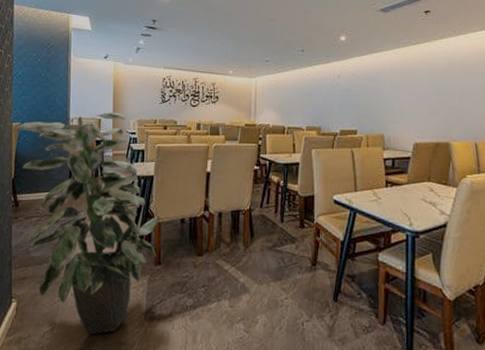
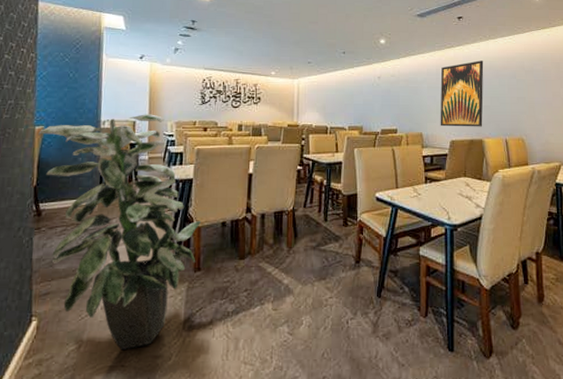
wall art: none [403,58,453,129] -> present [440,61,484,127]

